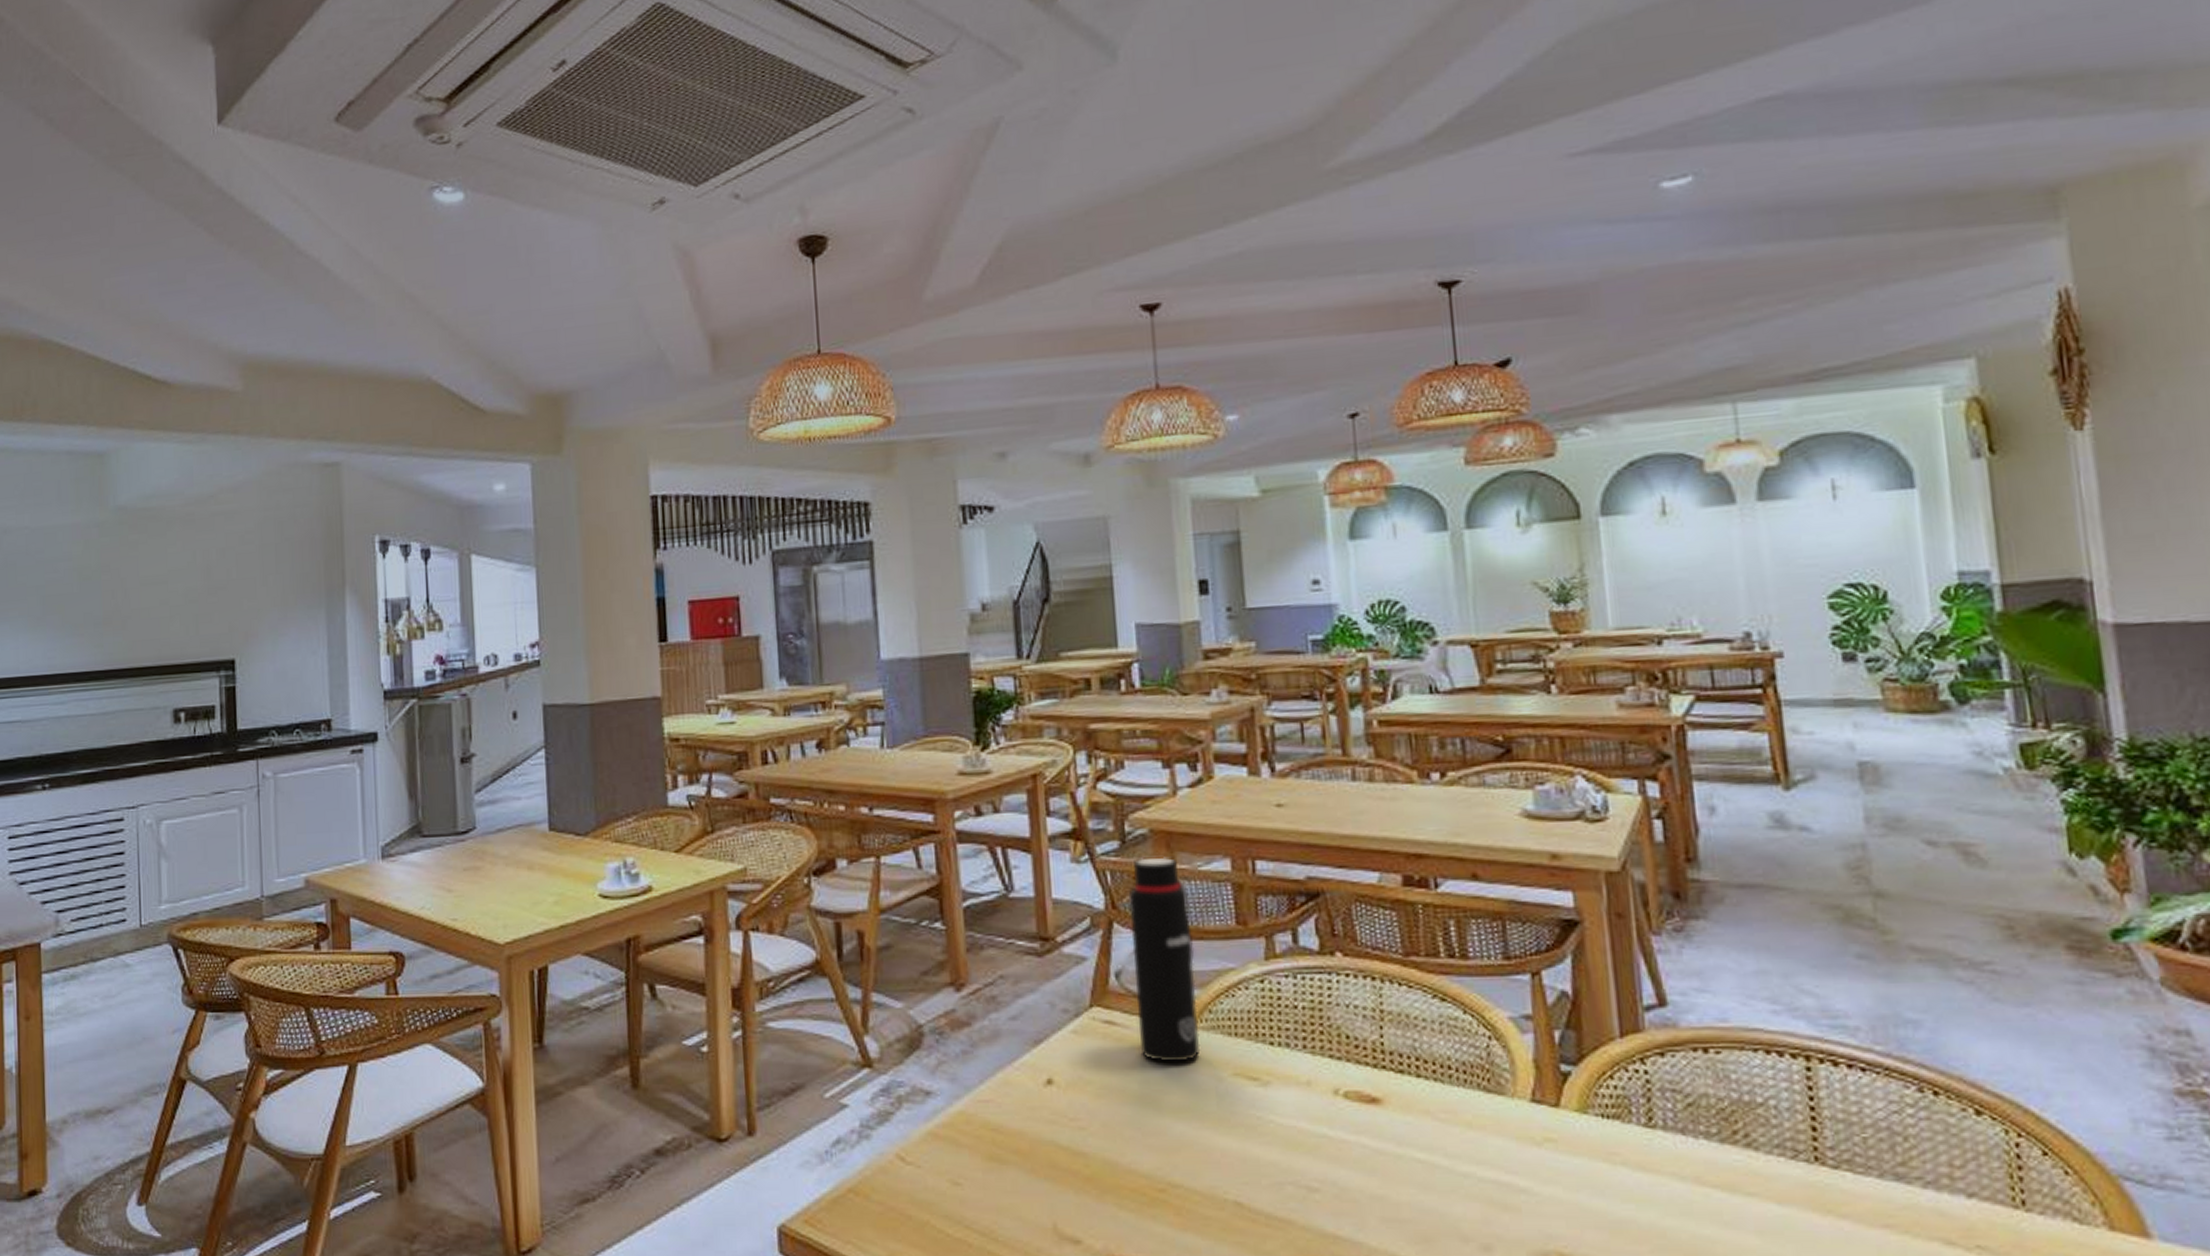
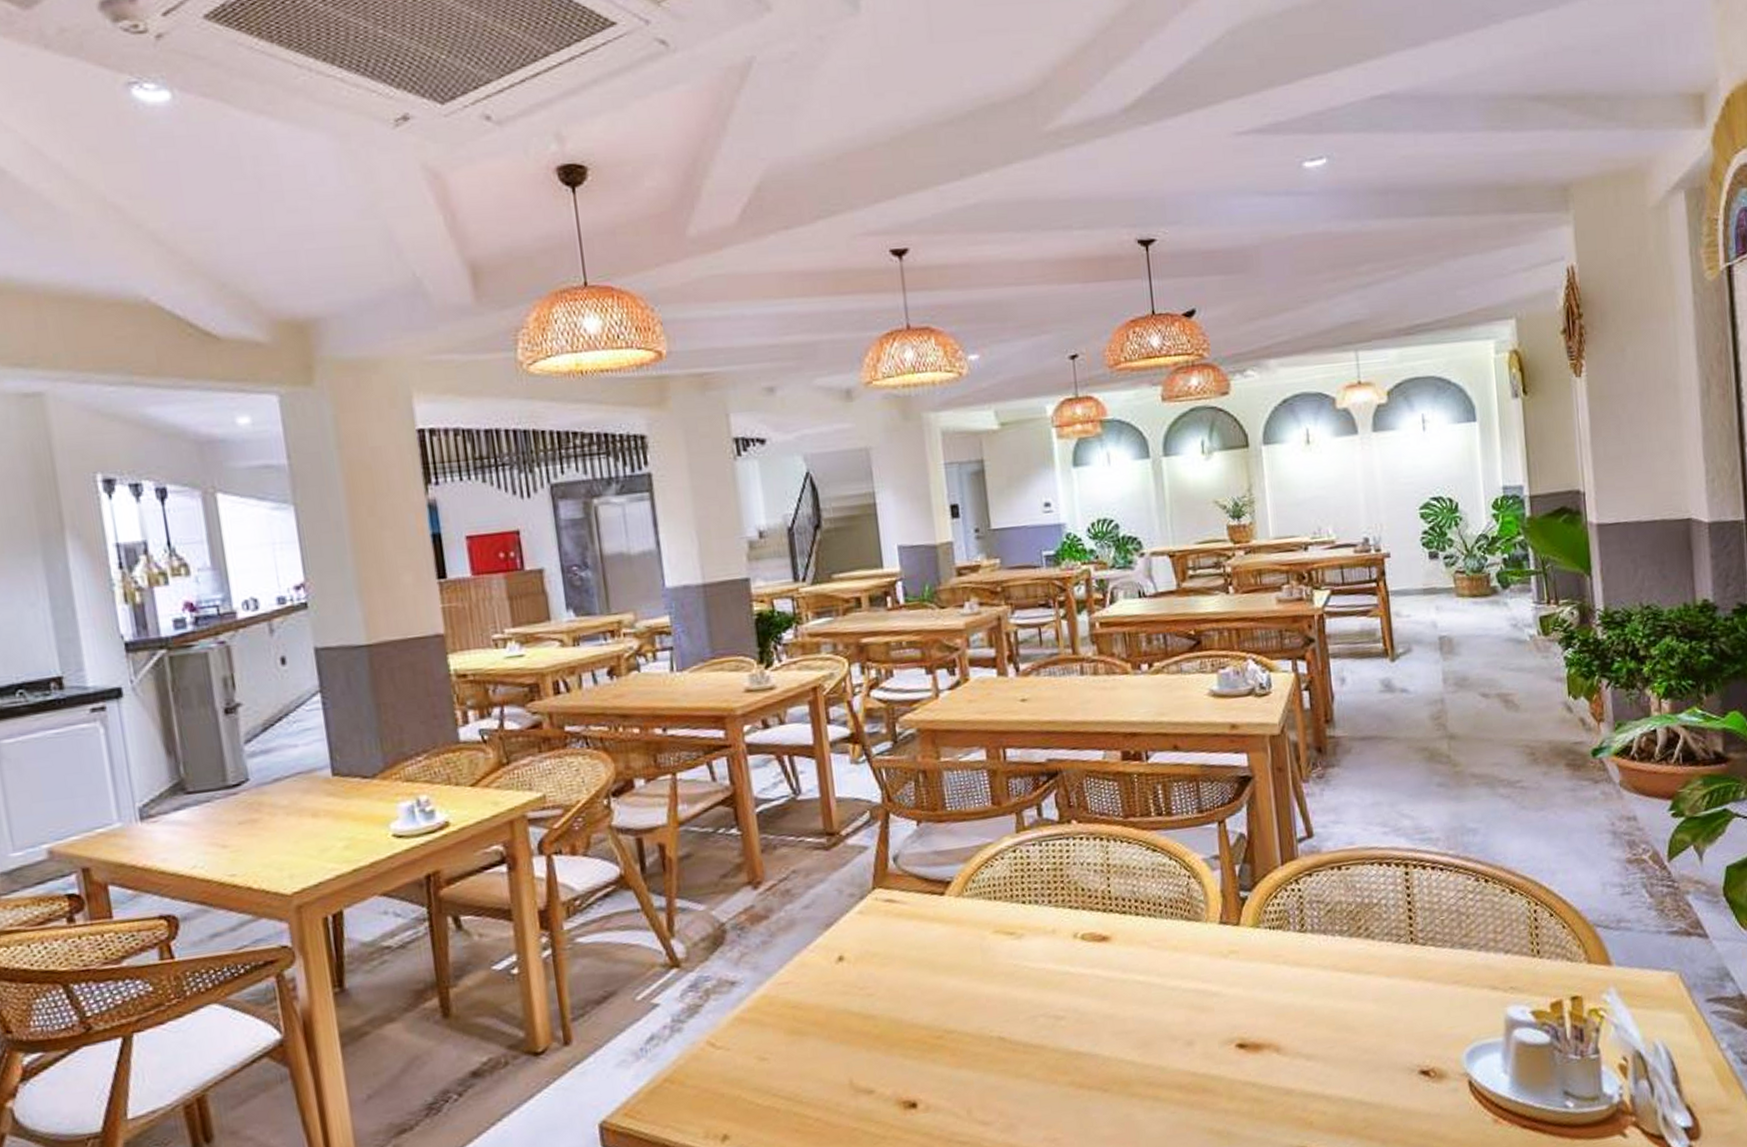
water bottle: present [1128,857,1201,1062] -> none [901,752,967,929]

